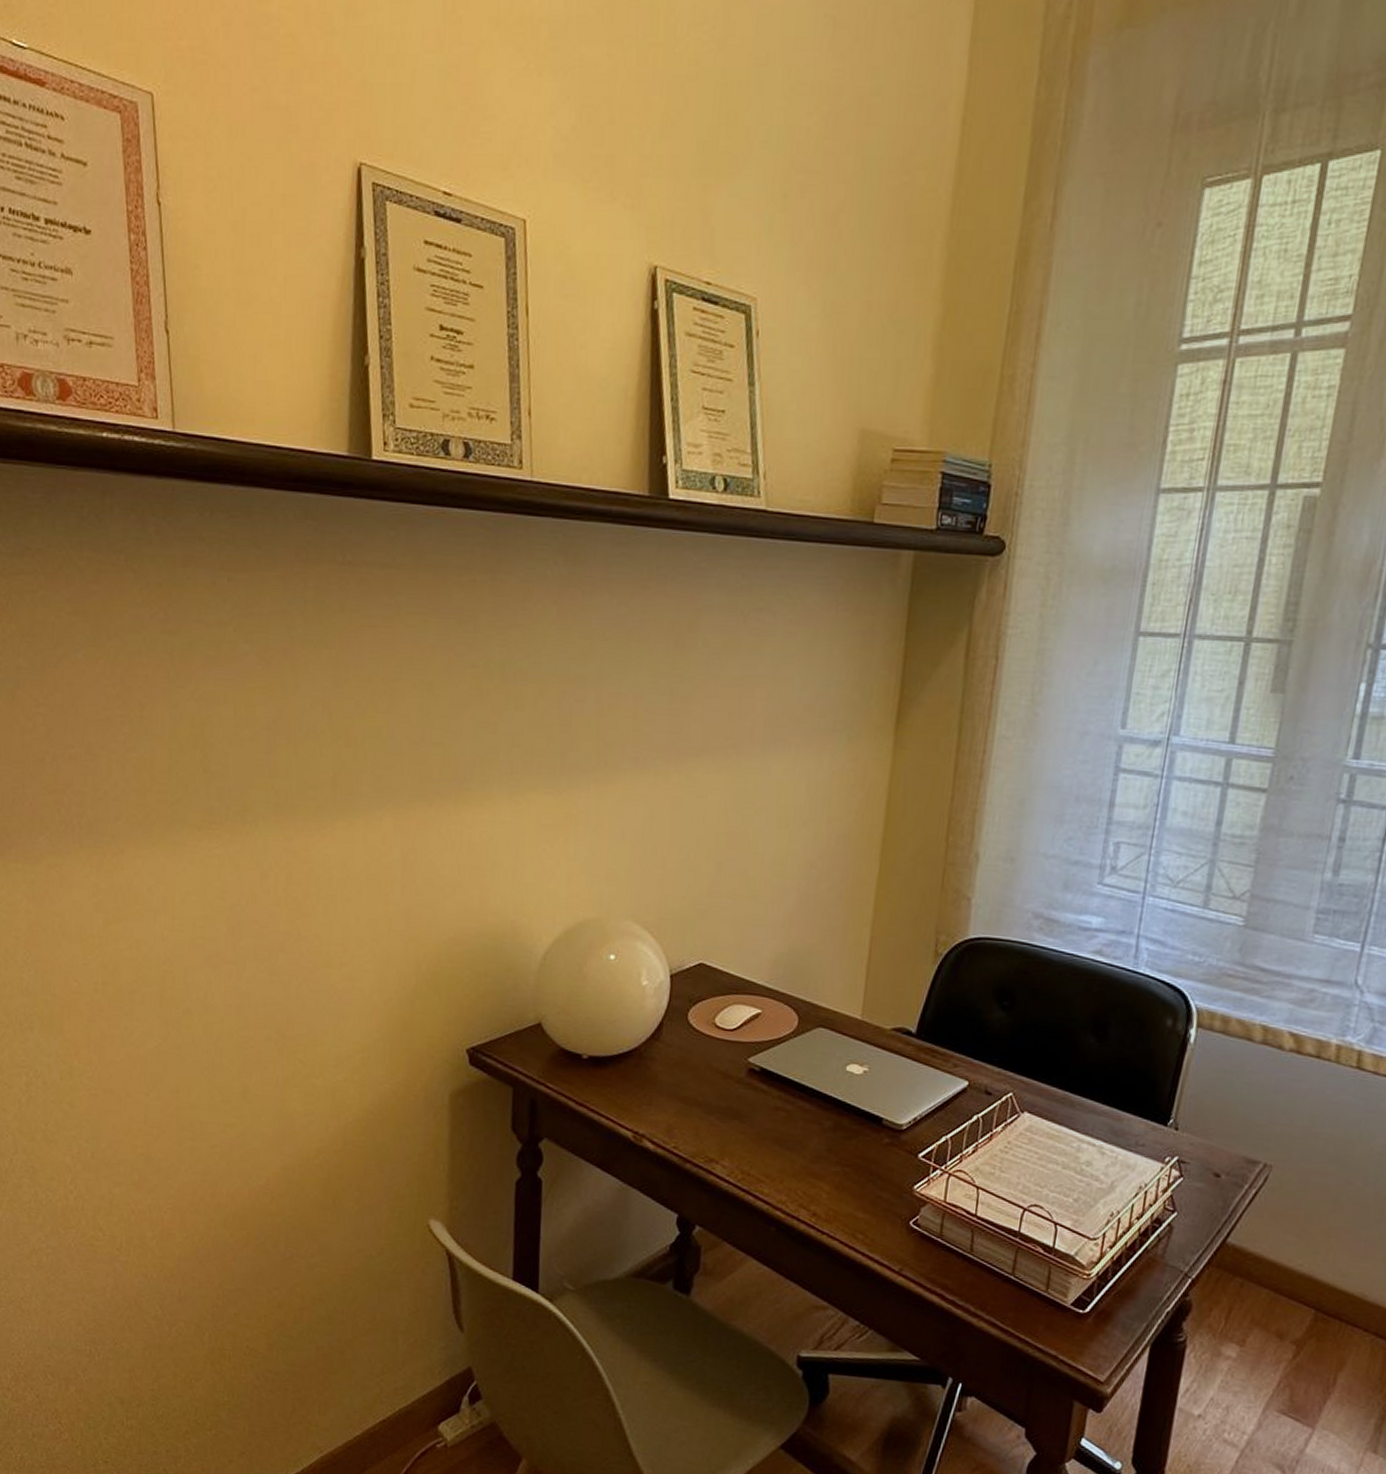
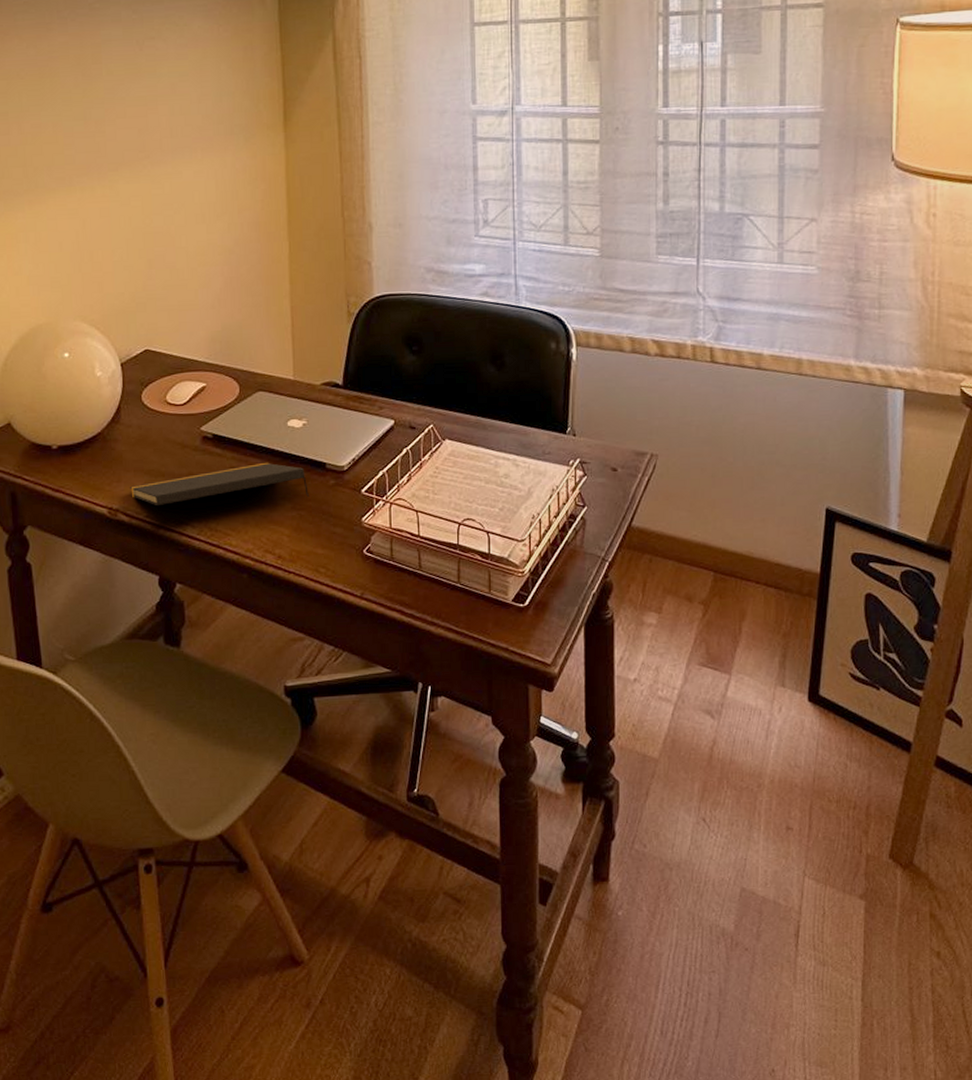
notepad: none [660,1107,859,1153] -> present [129,462,310,506]

